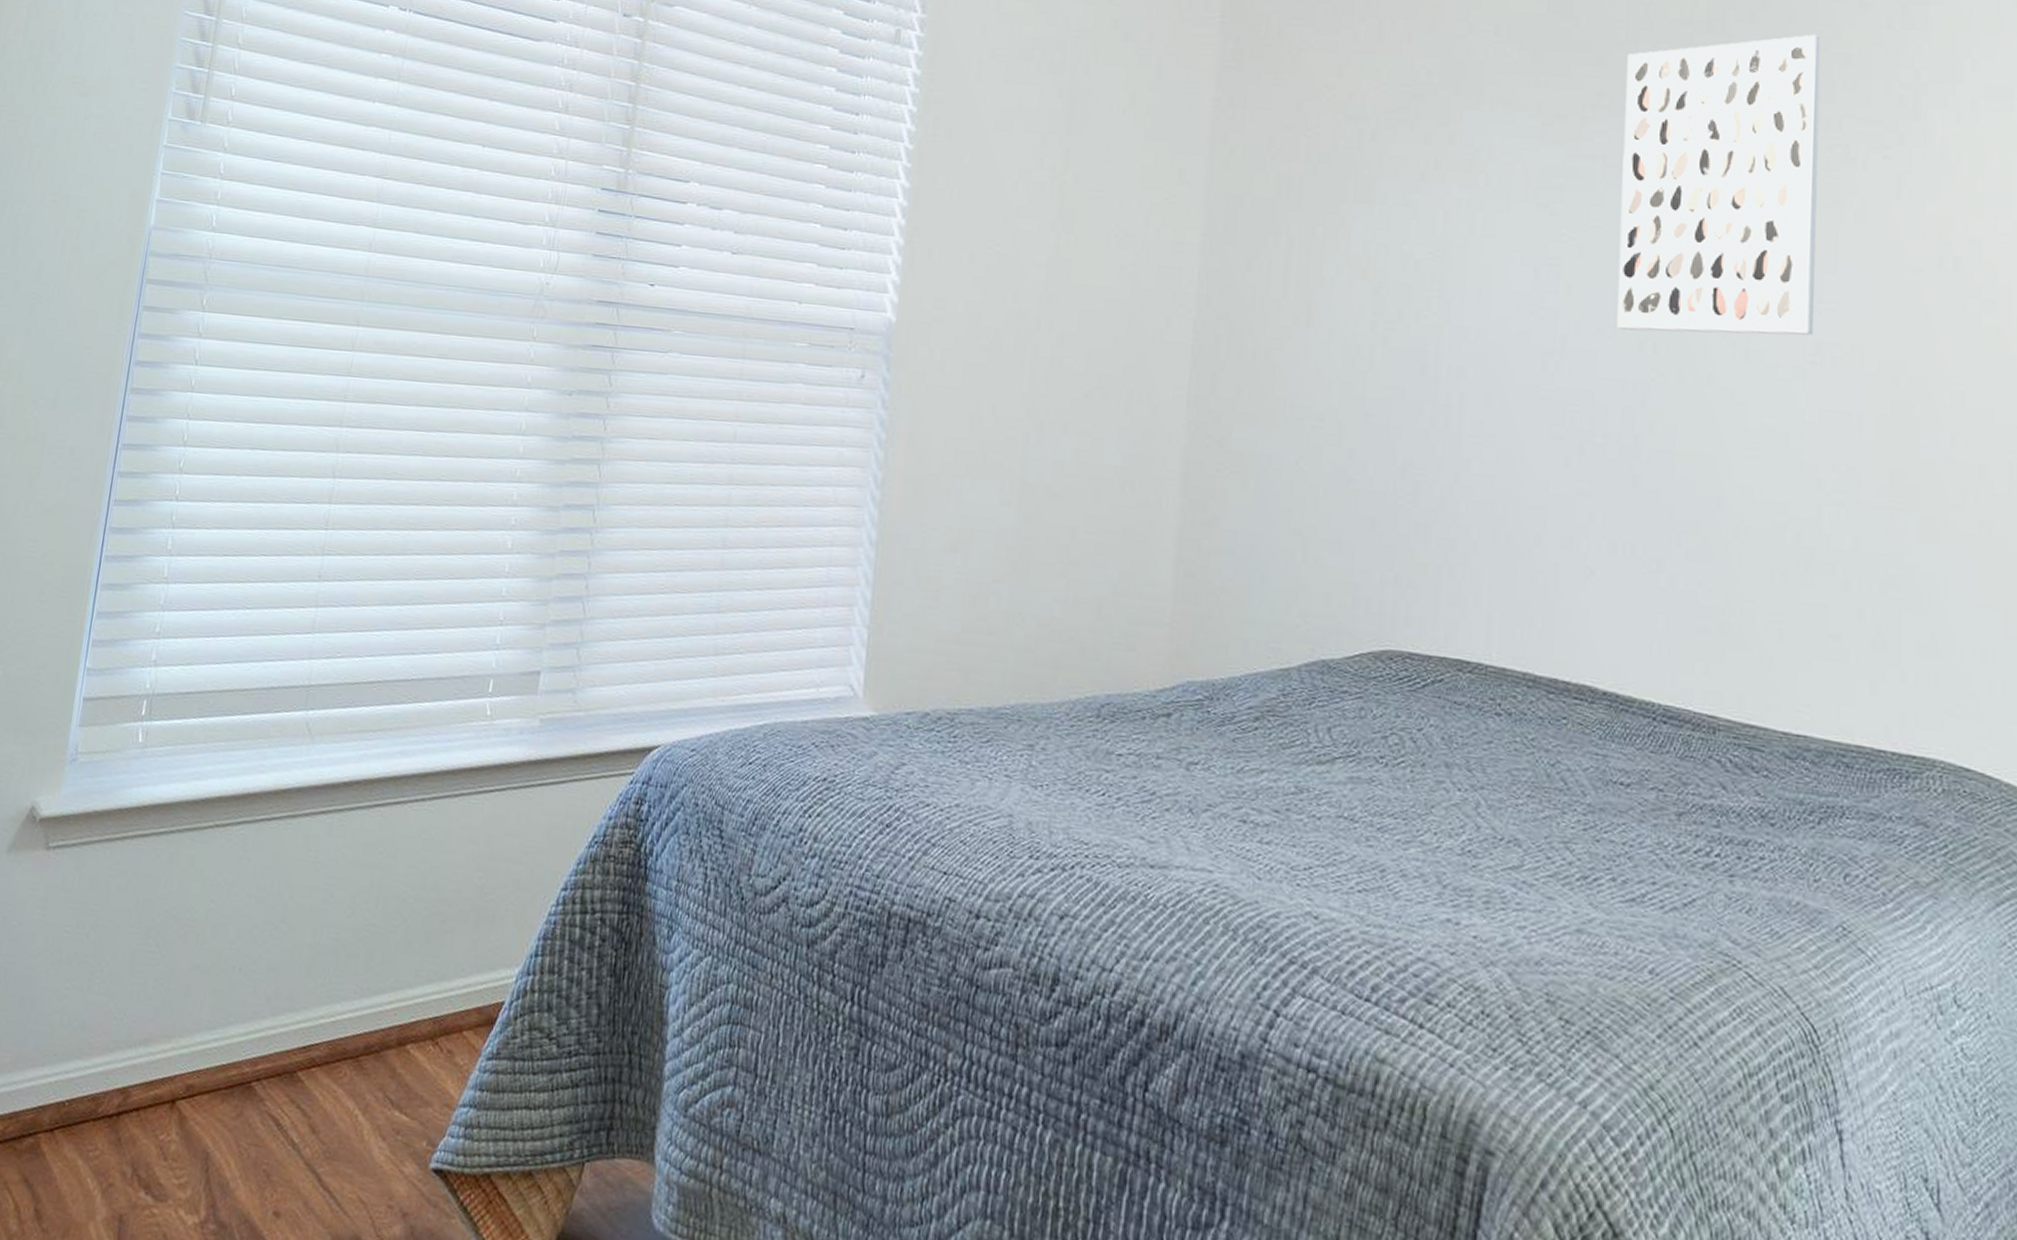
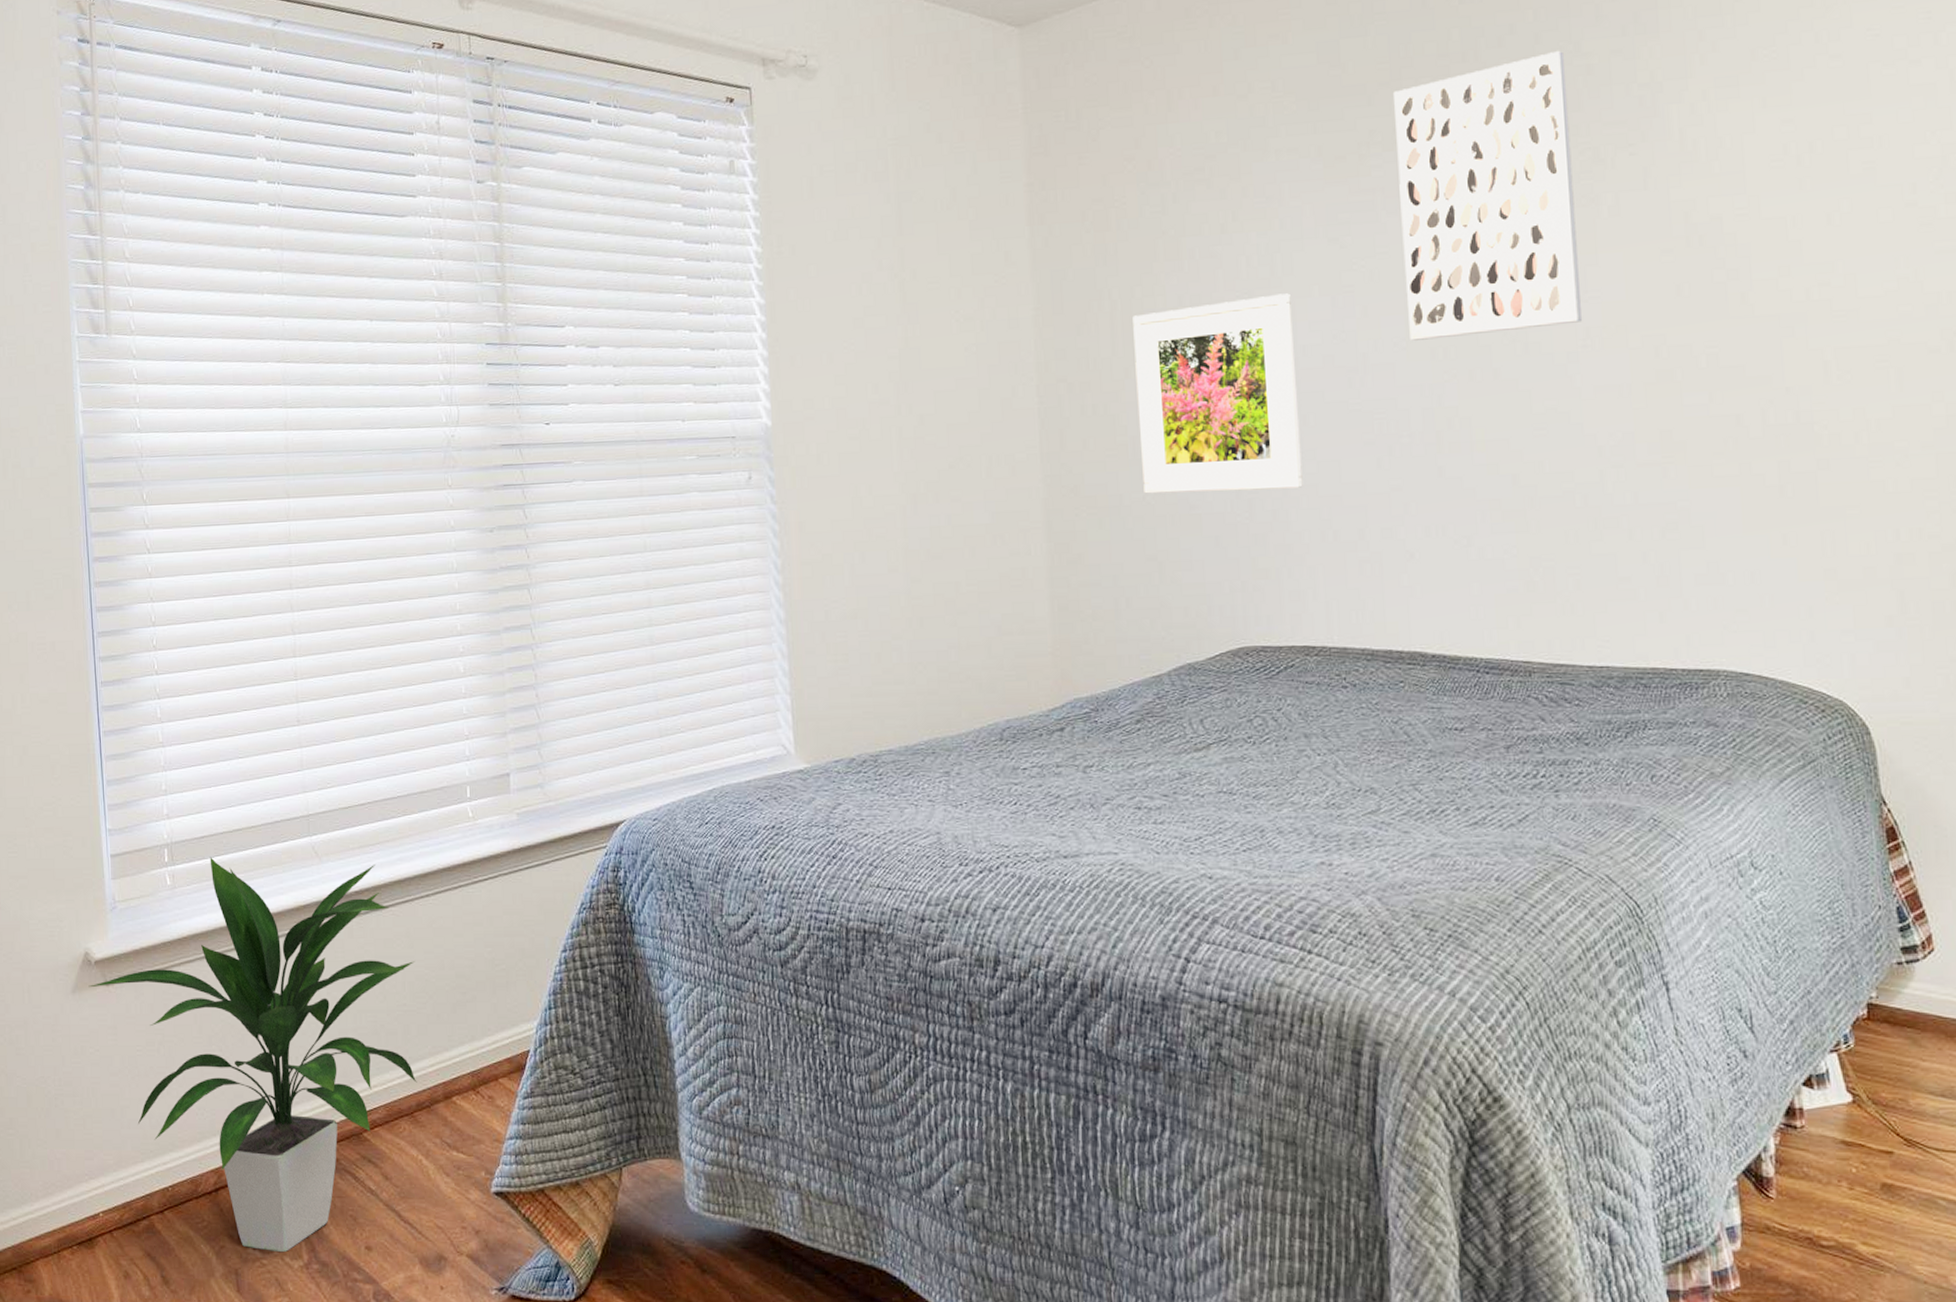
indoor plant: none [27,717,396,1204] -> present [88,857,417,1253]
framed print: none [1297,256,1489,477] -> present [1133,293,1303,494]

